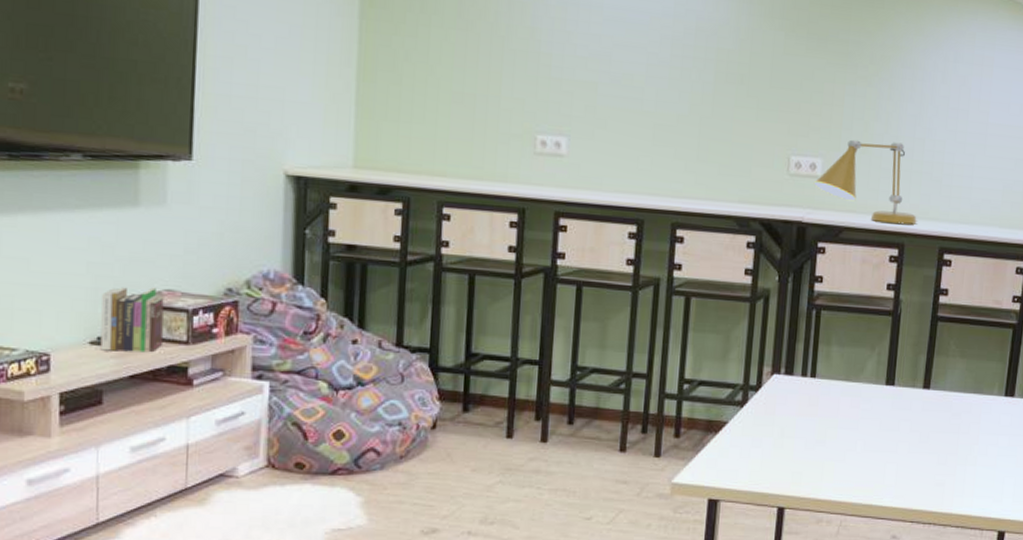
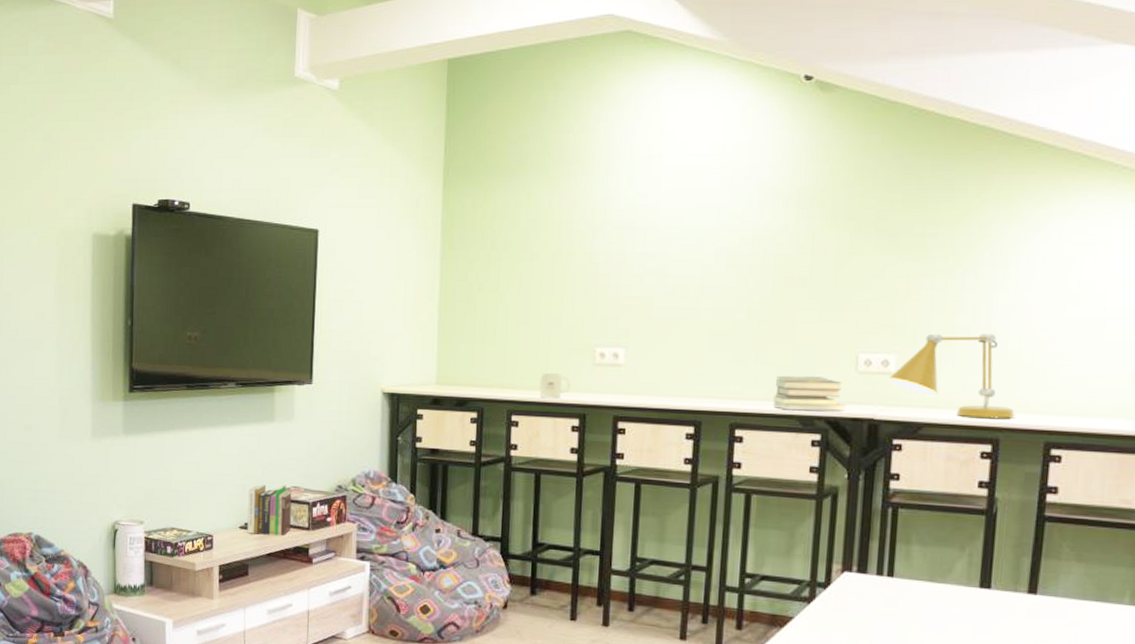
mug: none [474,160,510,190] -> present [539,373,571,399]
books: none [712,174,779,213] -> present [773,375,847,412]

